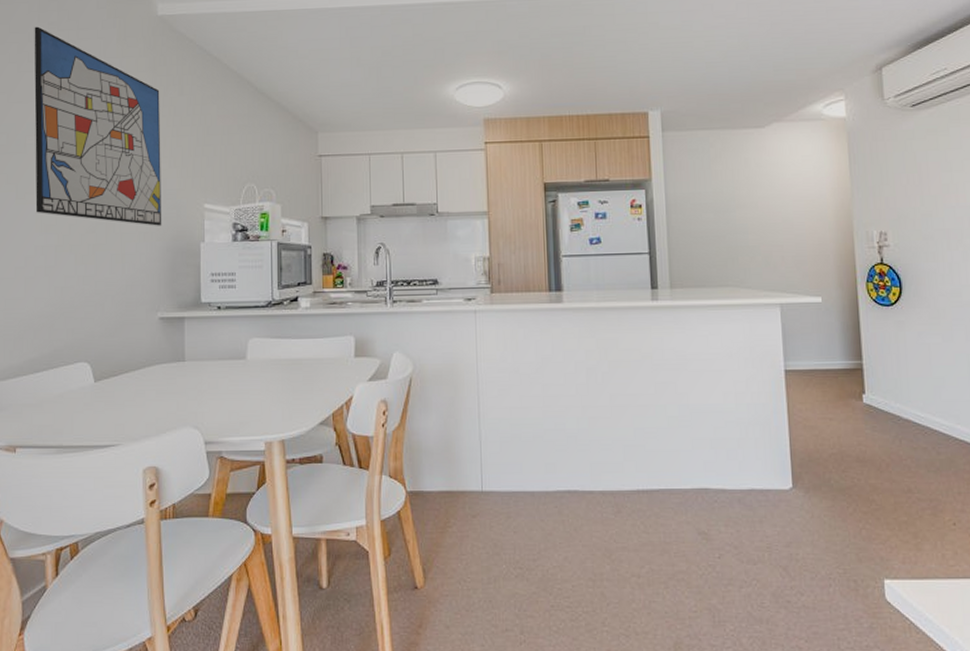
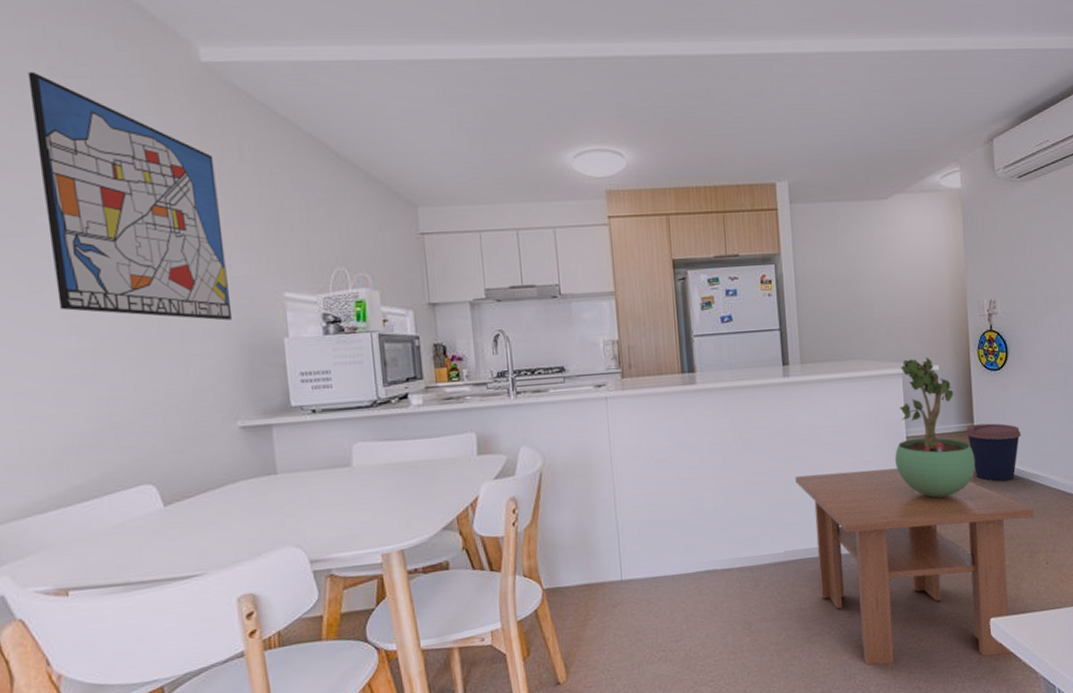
coffee table: none [662,401,938,624] -> present [795,468,1035,666]
potted plant: none [772,288,865,438] -> present [895,357,976,498]
coffee cup: none [852,362,919,427] -> present [965,423,1021,482]

